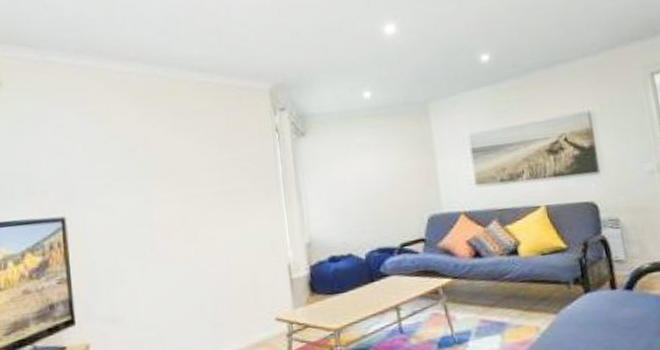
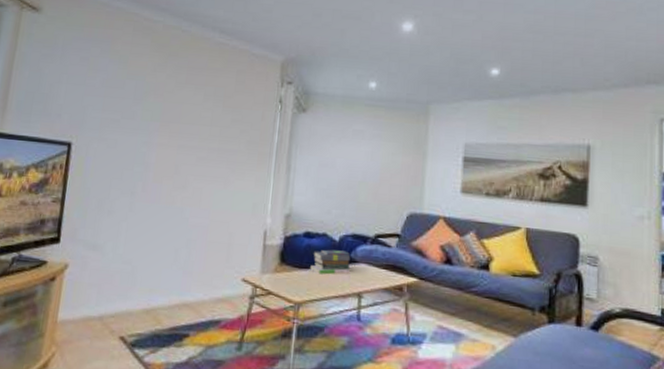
books: none [342,267,383,296] -> present [310,249,351,275]

